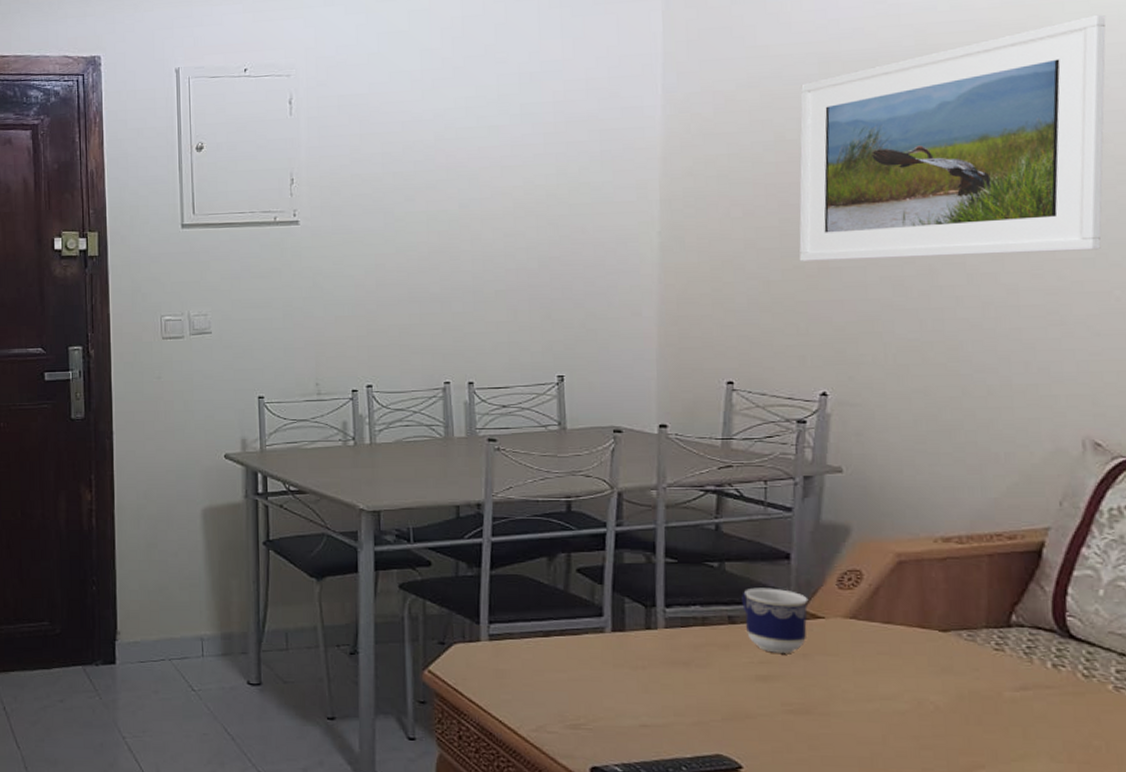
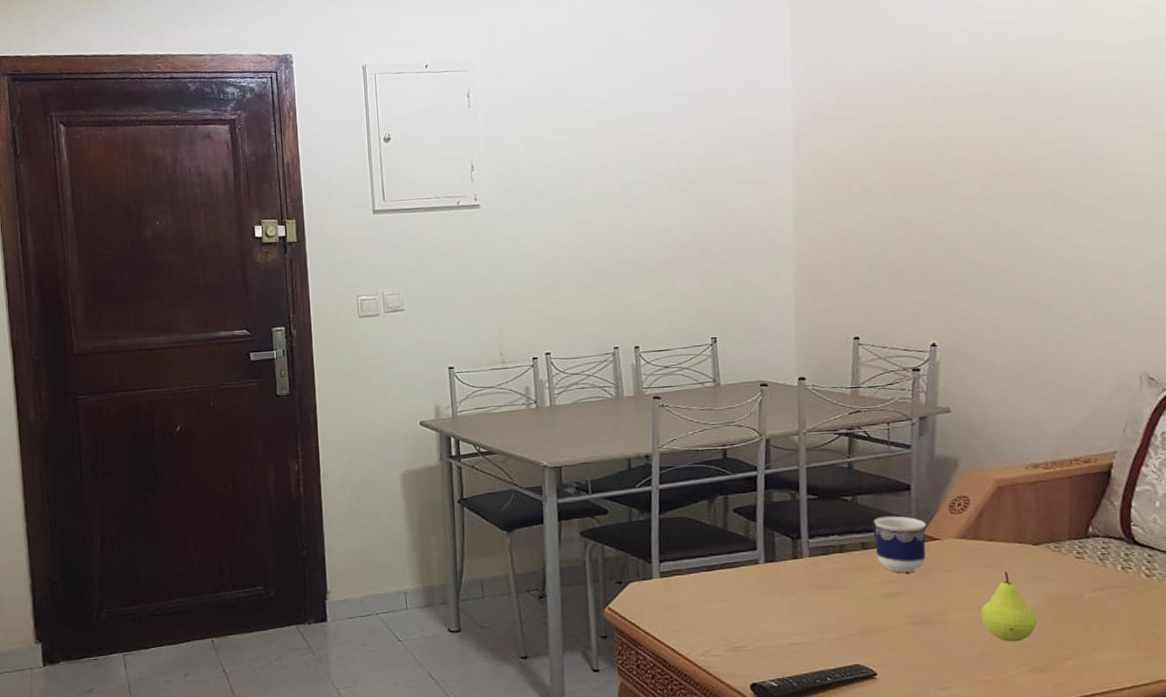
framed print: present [798,14,1106,263] -> none [906,12,1150,231]
fruit: none [872,660,942,743] -> present [980,571,1037,642]

